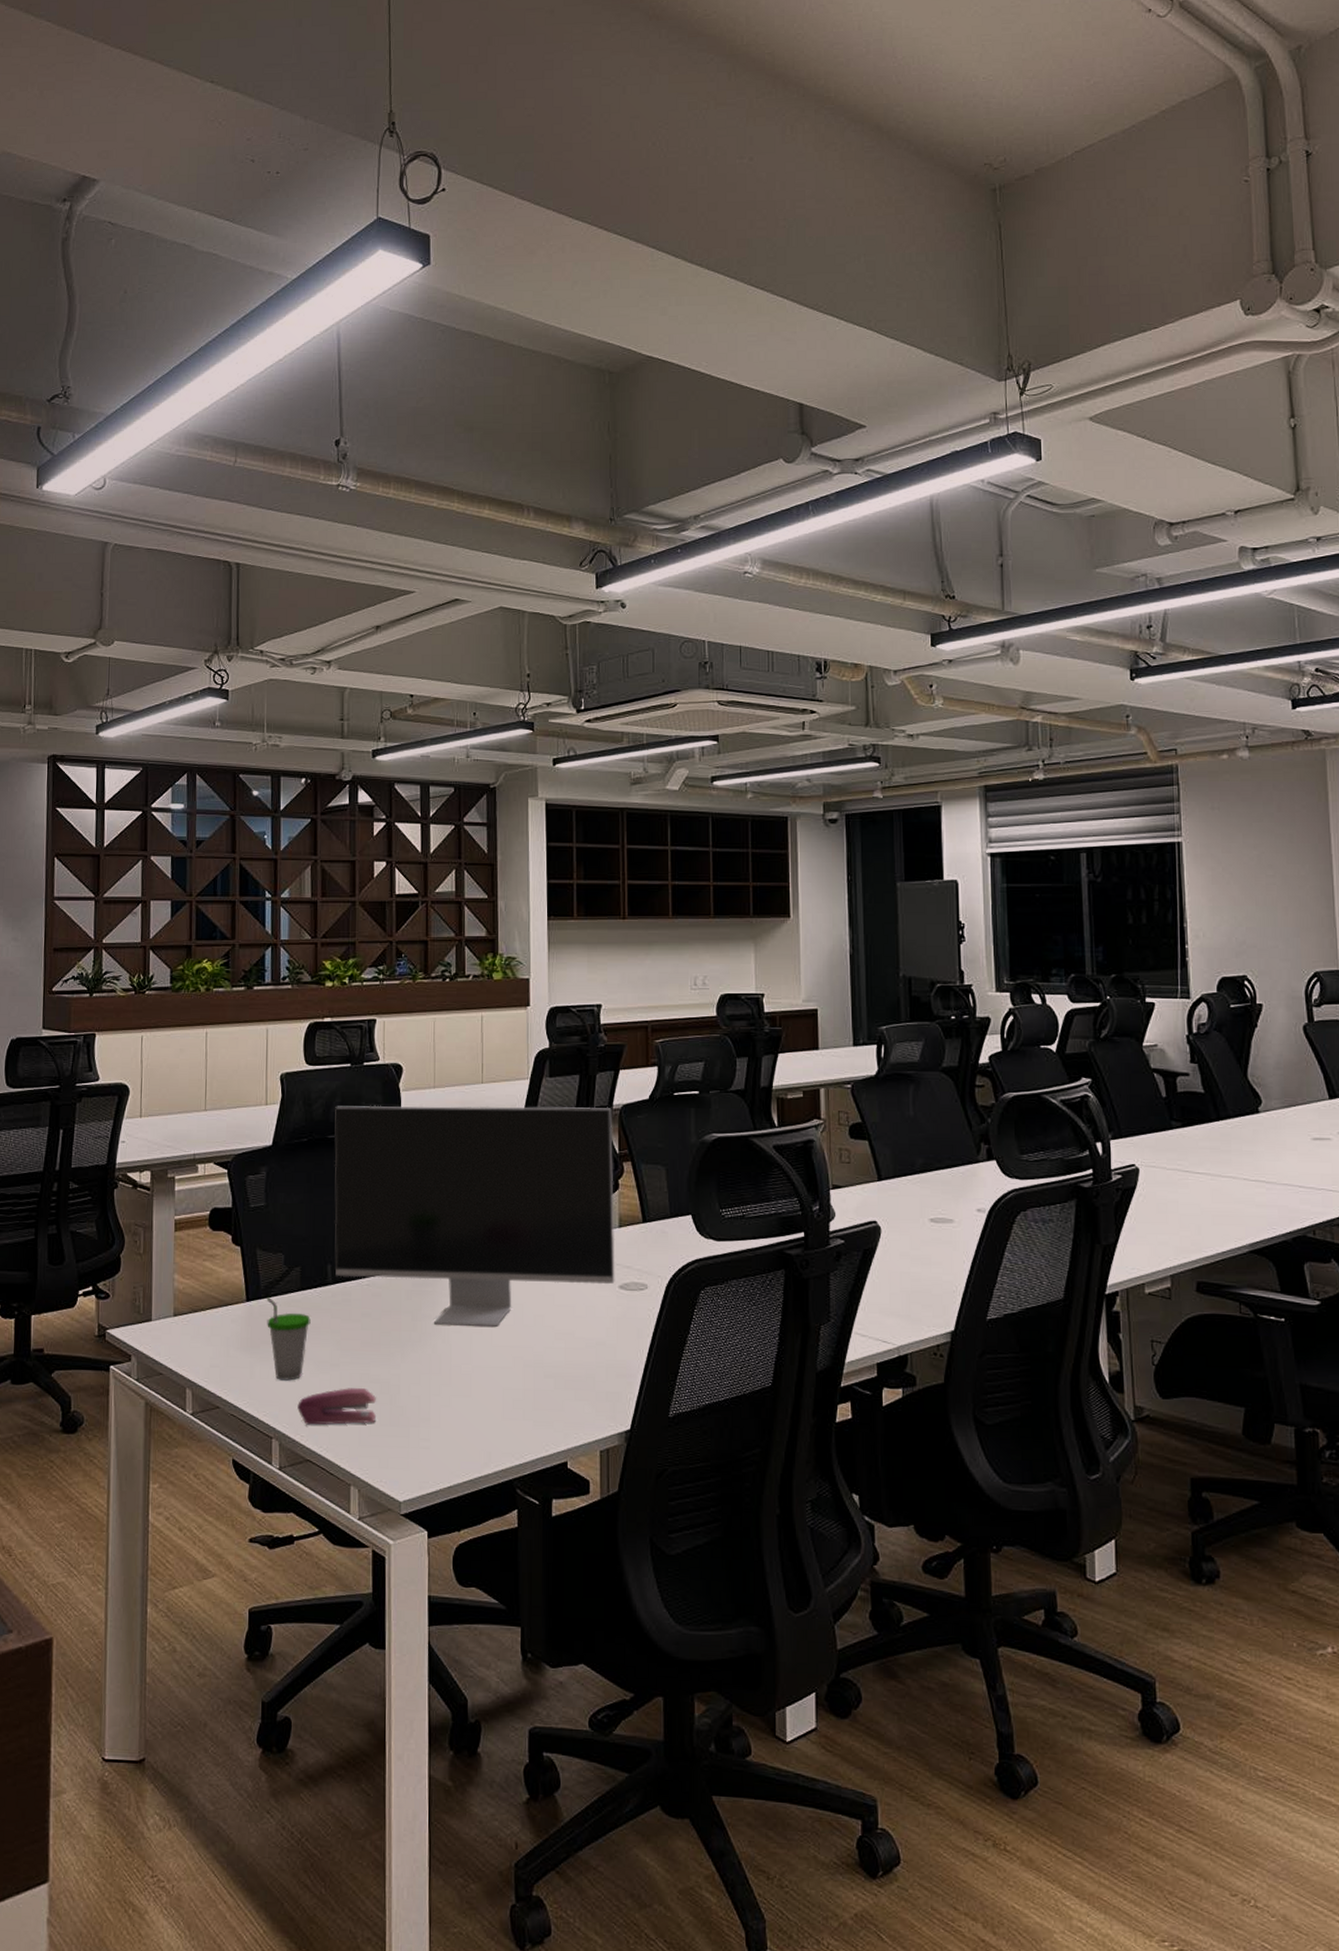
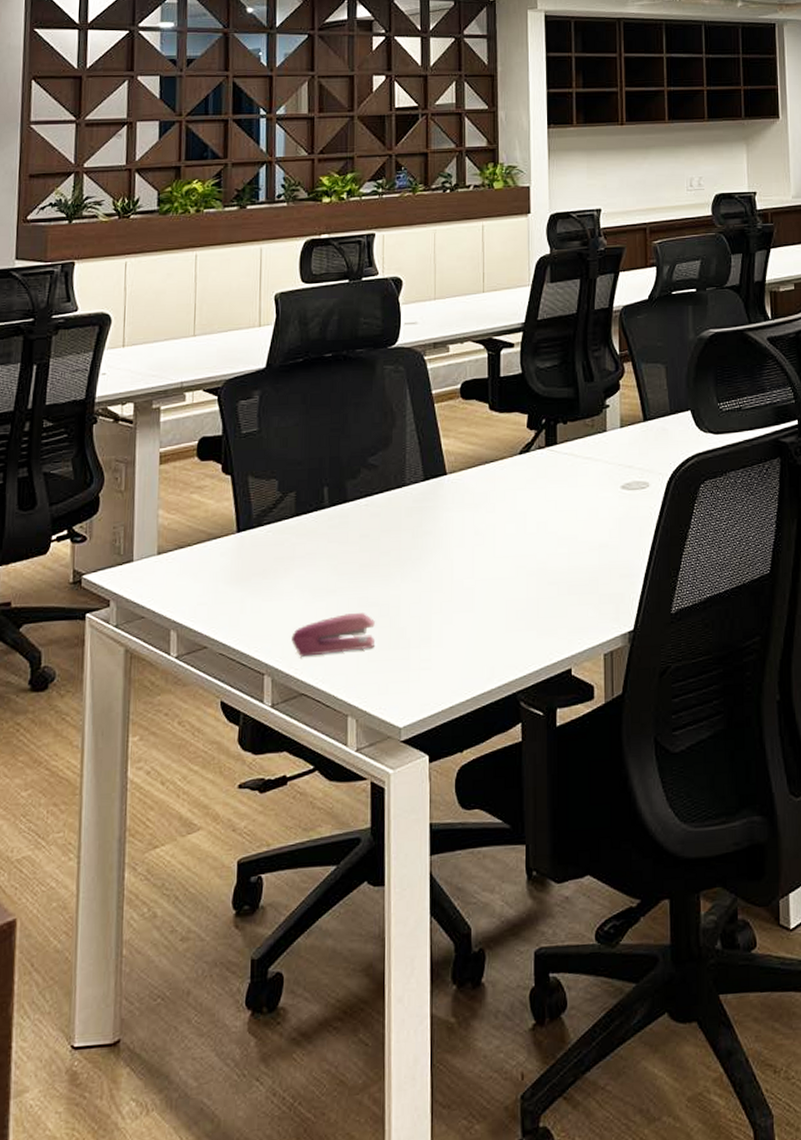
cup: present [266,1296,311,1381] -> none [258,525,306,613]
monitor: present [334,1105,615,1327] -> none [331,309,617,540]

